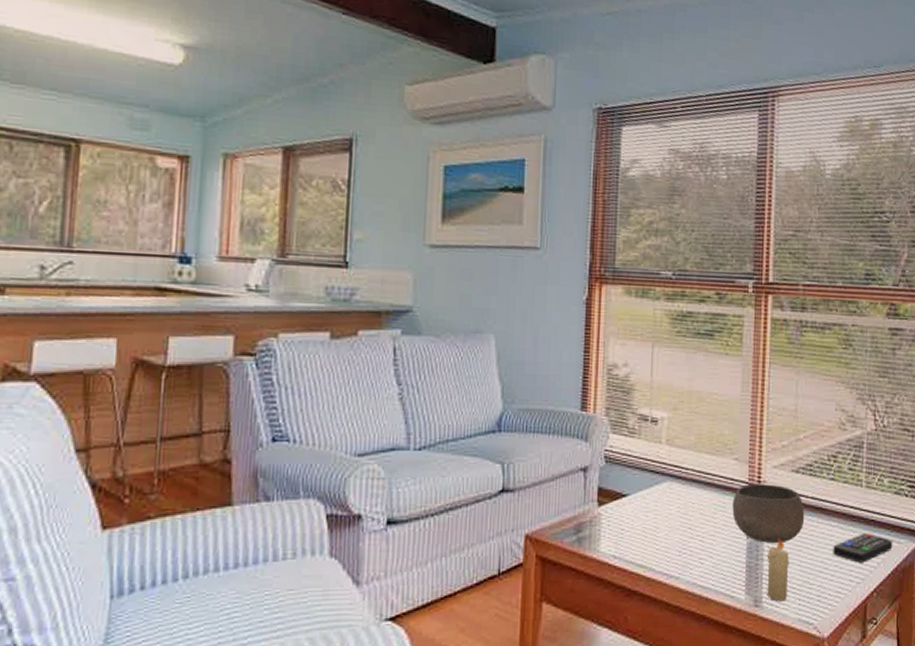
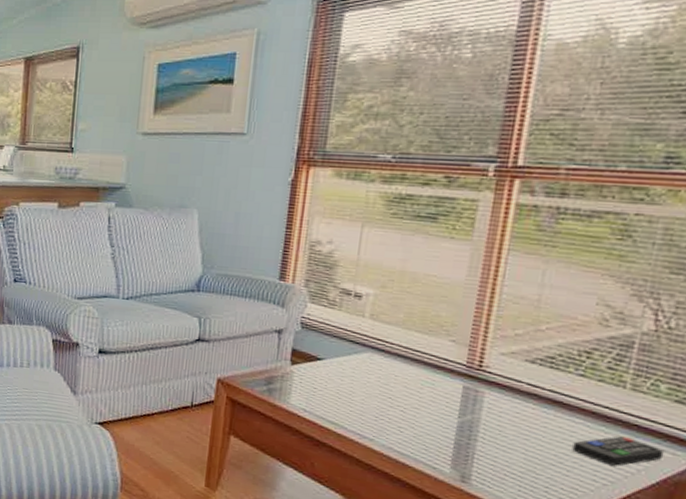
bowl: present [732,484,805,543] -> none [442,366,539,429]
candle: present [767,538,789,602] -> none [477,423,512,484]

